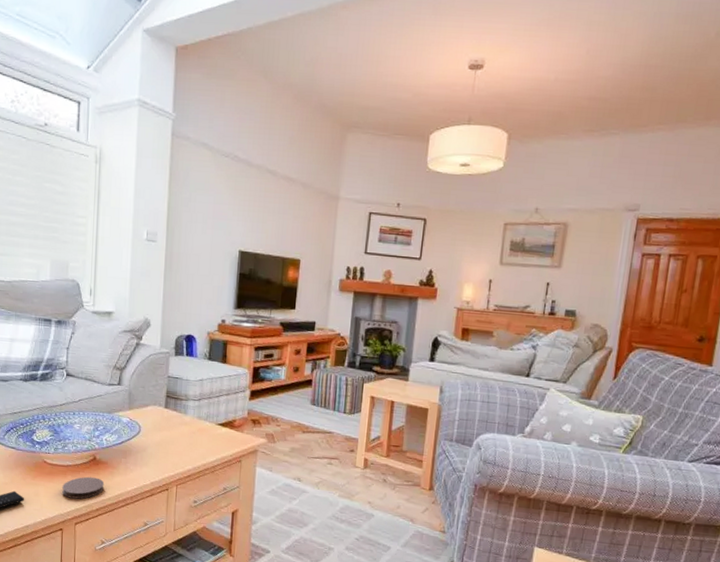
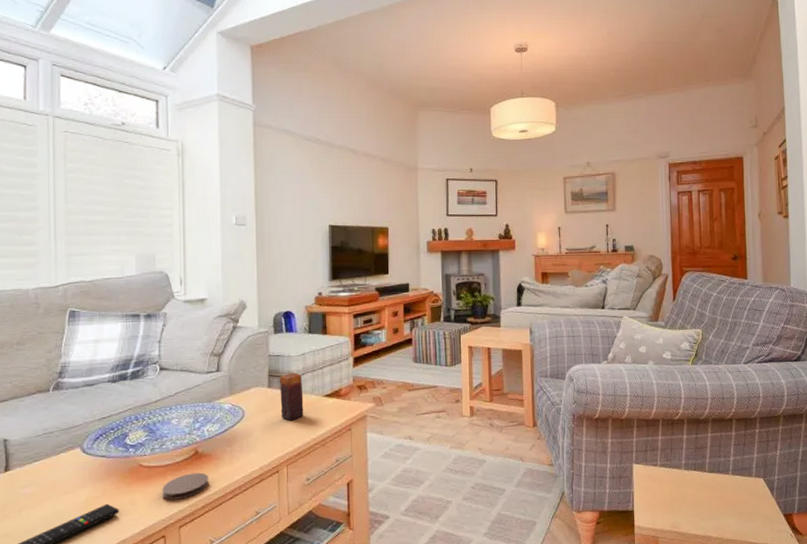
candle: none [174,396,198,444] -> present [280,372,304,421]

